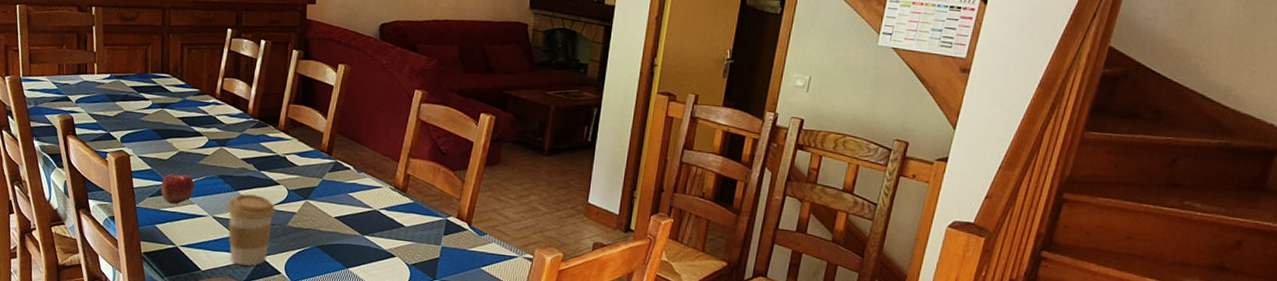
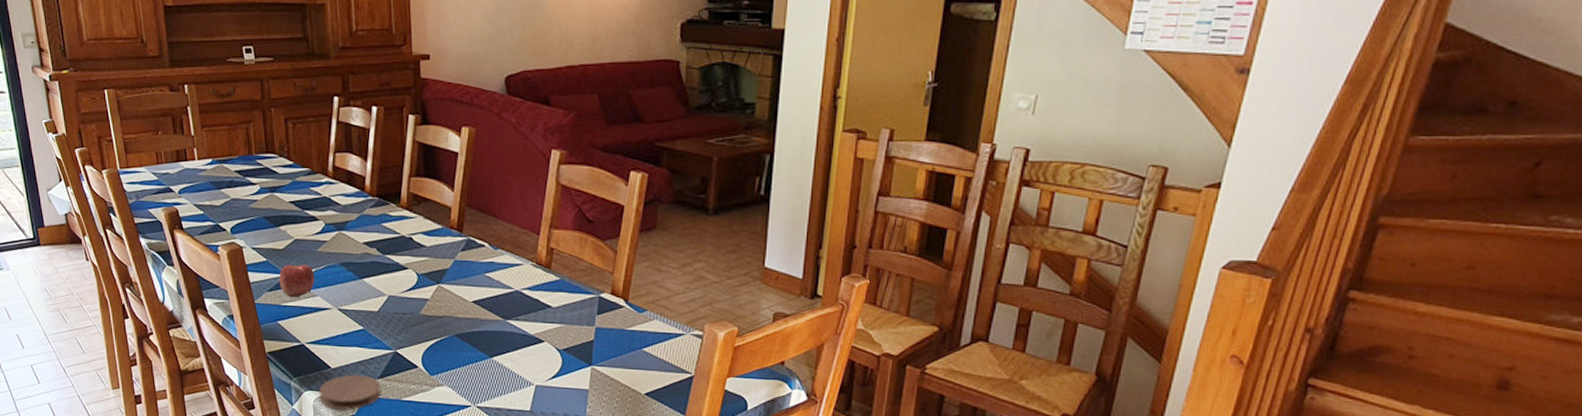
coffee cup: present [227,193,275,266] -> none [353,281,405,360]

